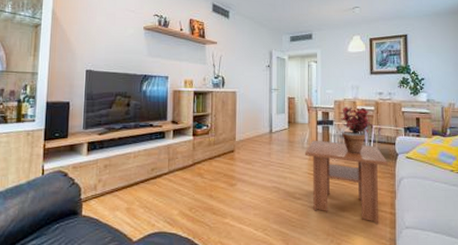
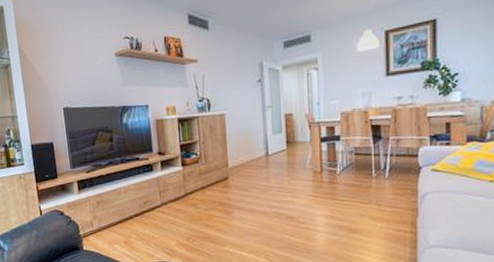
coffee table: present [304,140,388,225] -> none [307,159,408,245]
potted plant: present [339,107,373,153] -> none [346,117,389,171]

